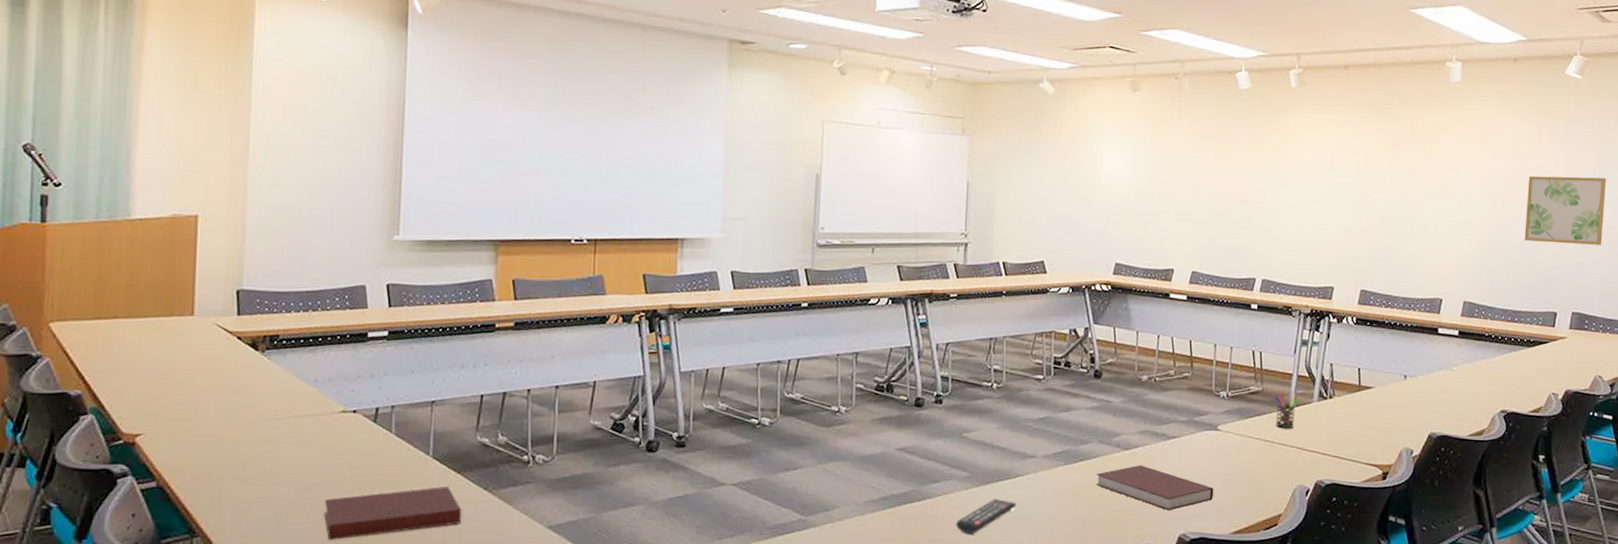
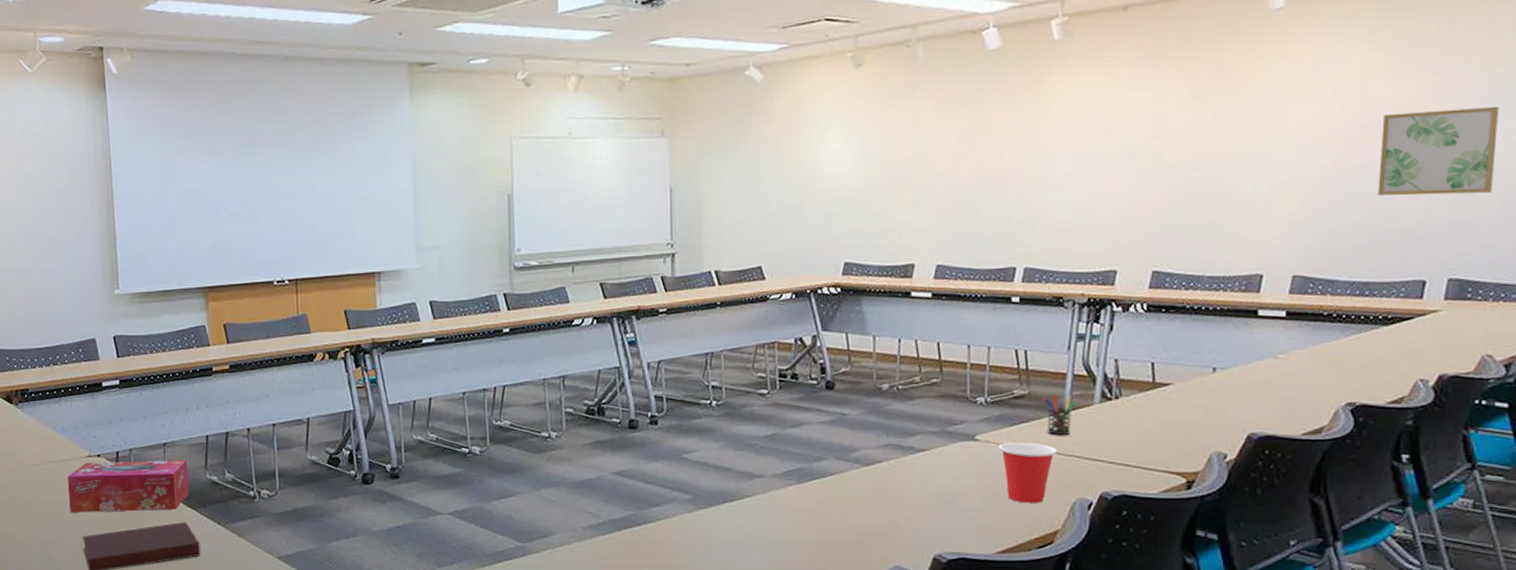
tissue box: none [313,418,457,474] -> present [67,460,190,512]
remote control: present [955,498,1016,534] -> none [680,521,745,558]
notebook: present [1096,465,1214,511] -> none [834,481,974,530]
cup: none [1236,433,1284,489] -> present [998,442,1058,503]

